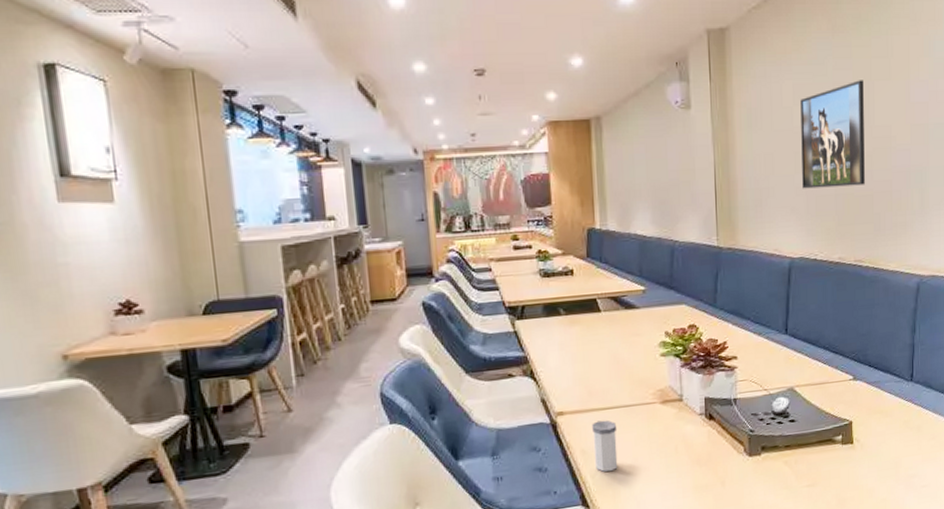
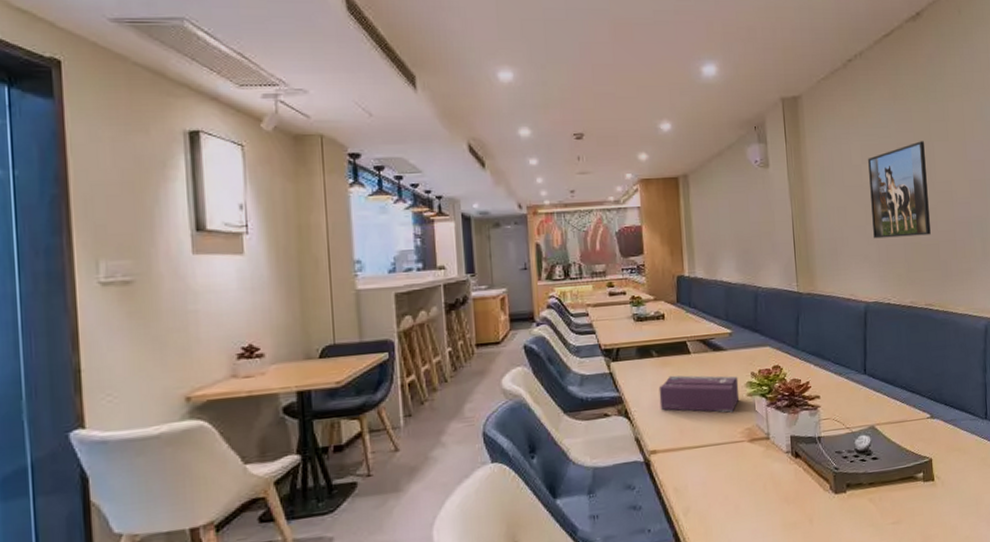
tissue box: none [566,334,652,373] -> present [659,375,740,413]
salt shaker: present [592,420,618,472] -> none [684,458,709,510]

